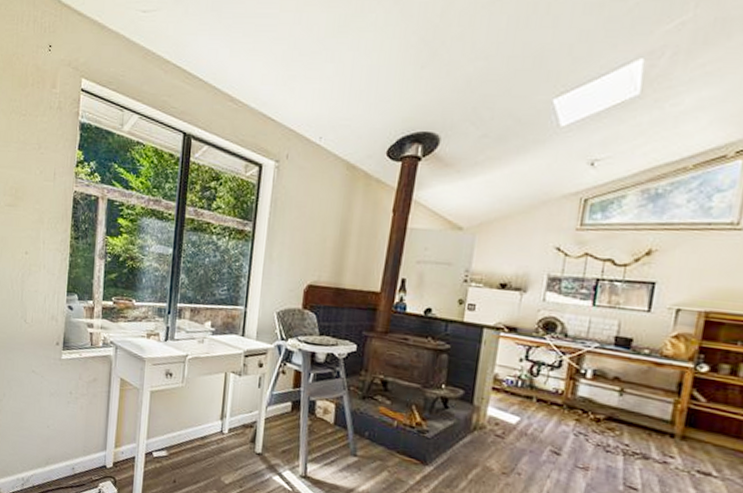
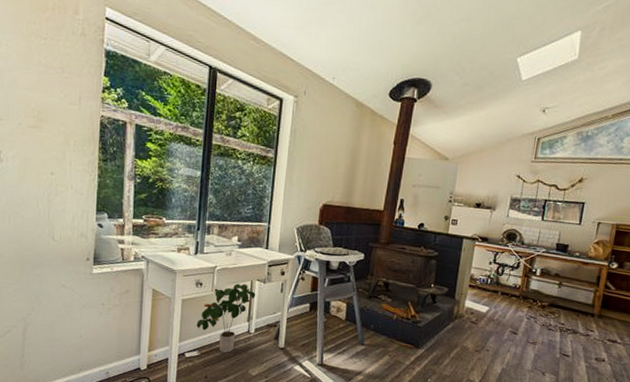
potted plant: none [165,375,230,455] -> present [196,283,256,353]

